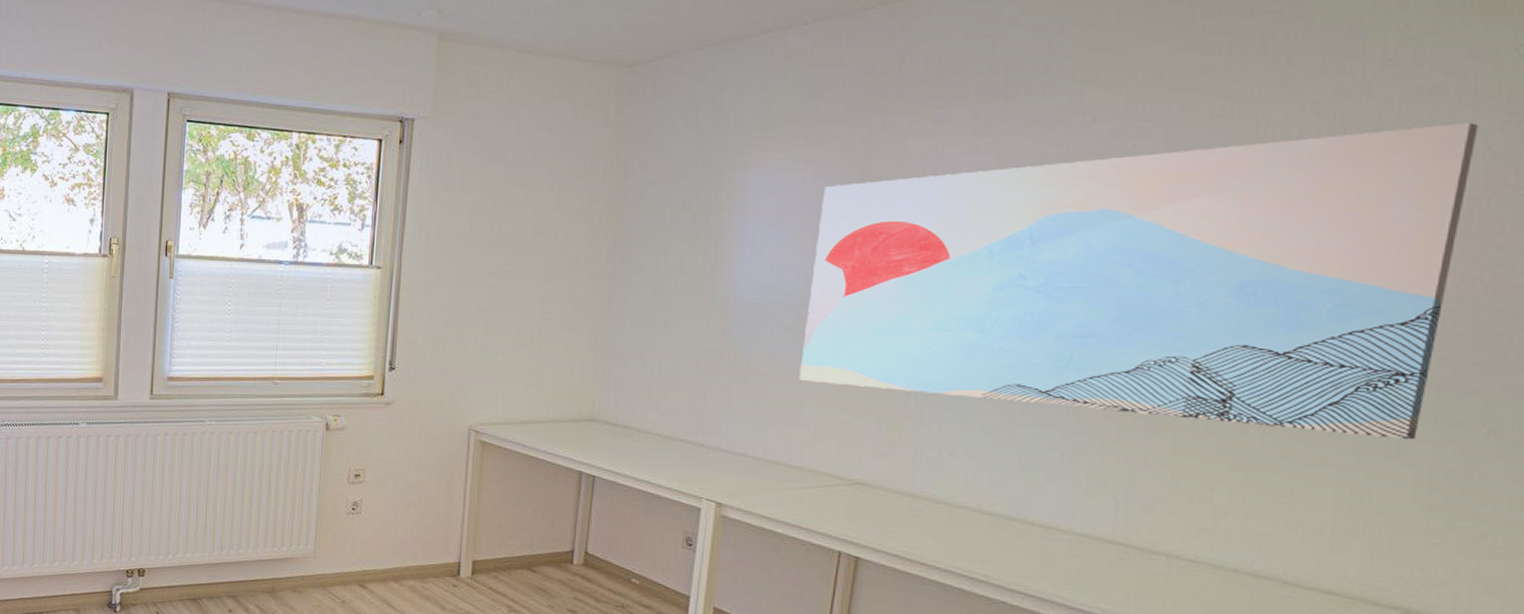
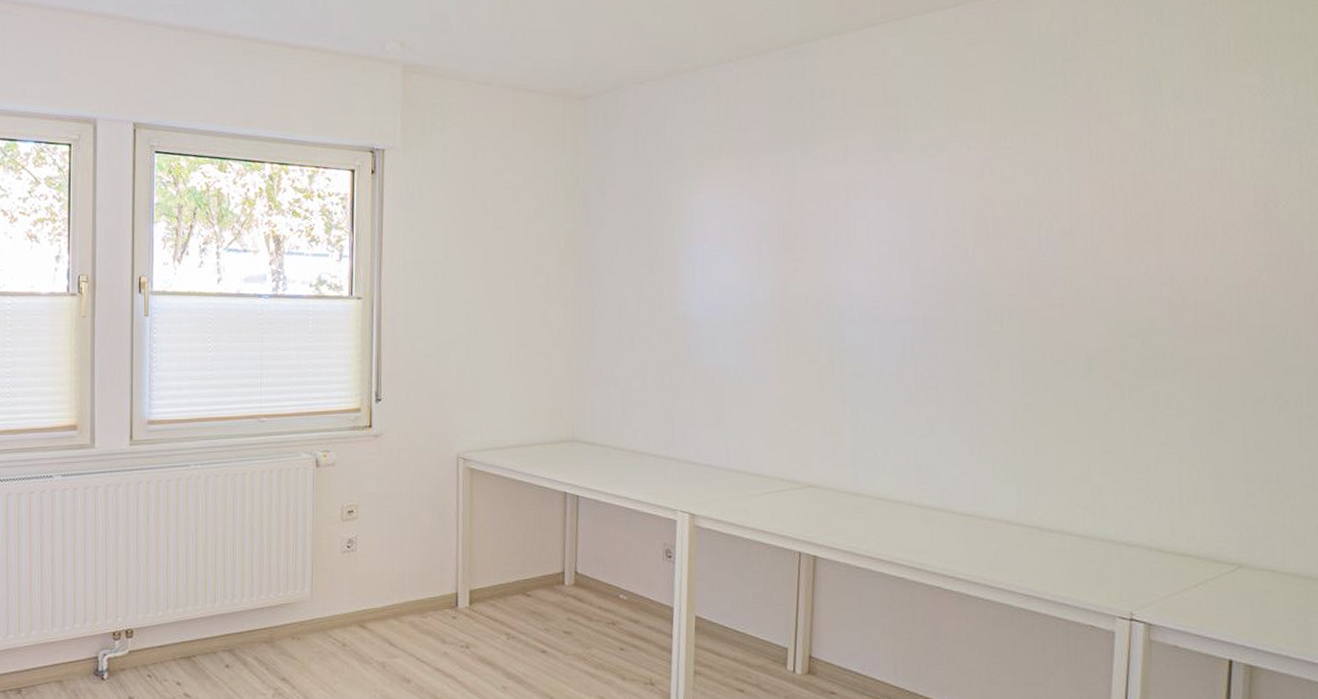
wall art: present [799,123,1479,440] -> none [752,150,1245,418]

